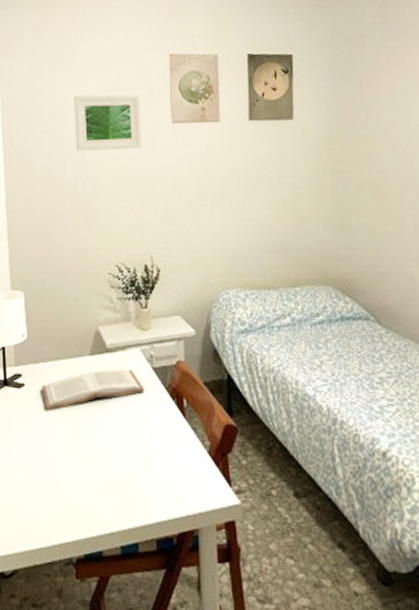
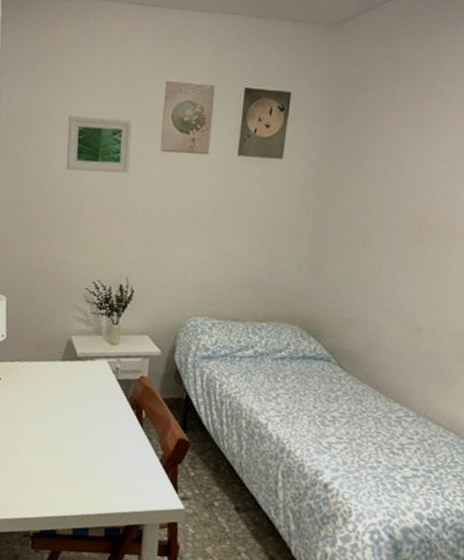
book: present [41,368,144,411] -> none [14,375,108,405]

